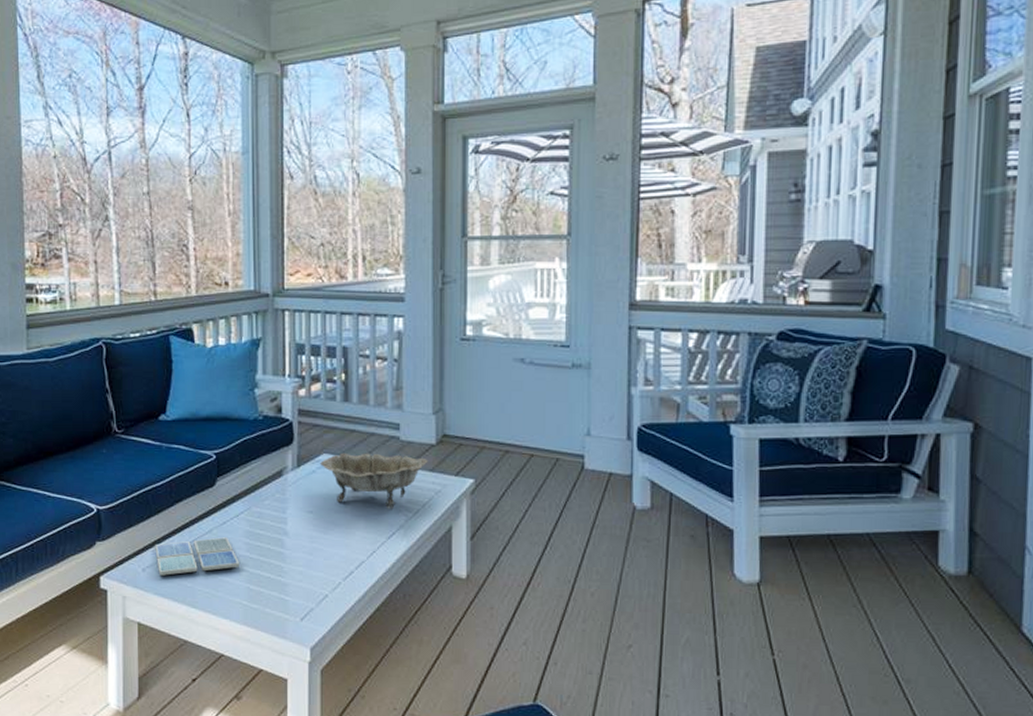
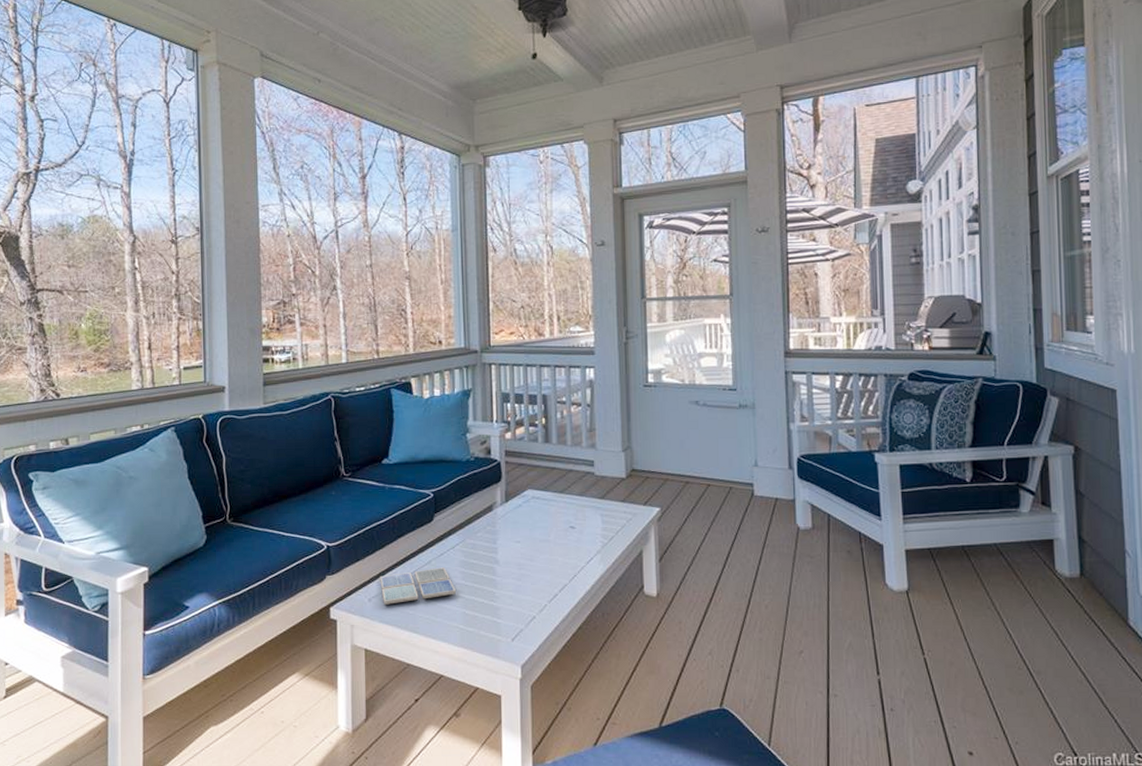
decorative bowl: present [319,452,428,509] -> none [525,487,620,537]

